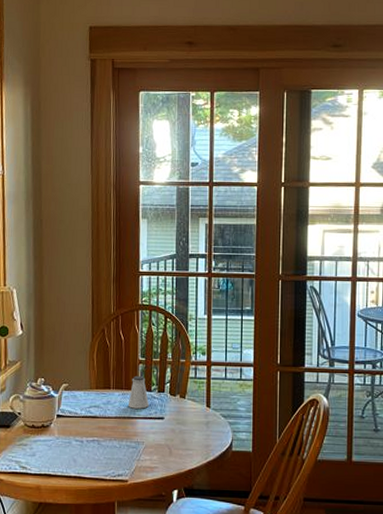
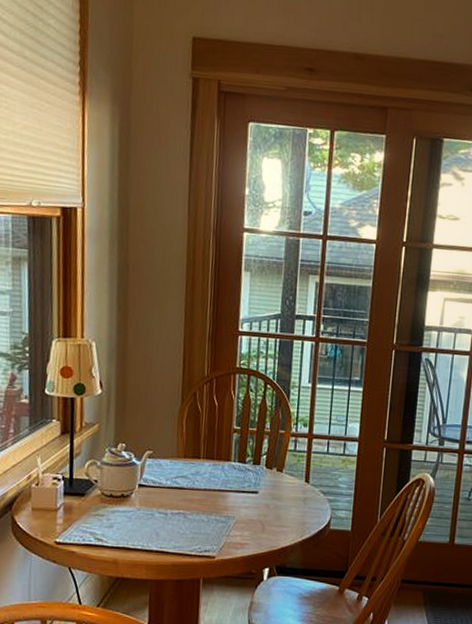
saltshaker: present [127,375,149,409] -> none [218,445,242,482]

